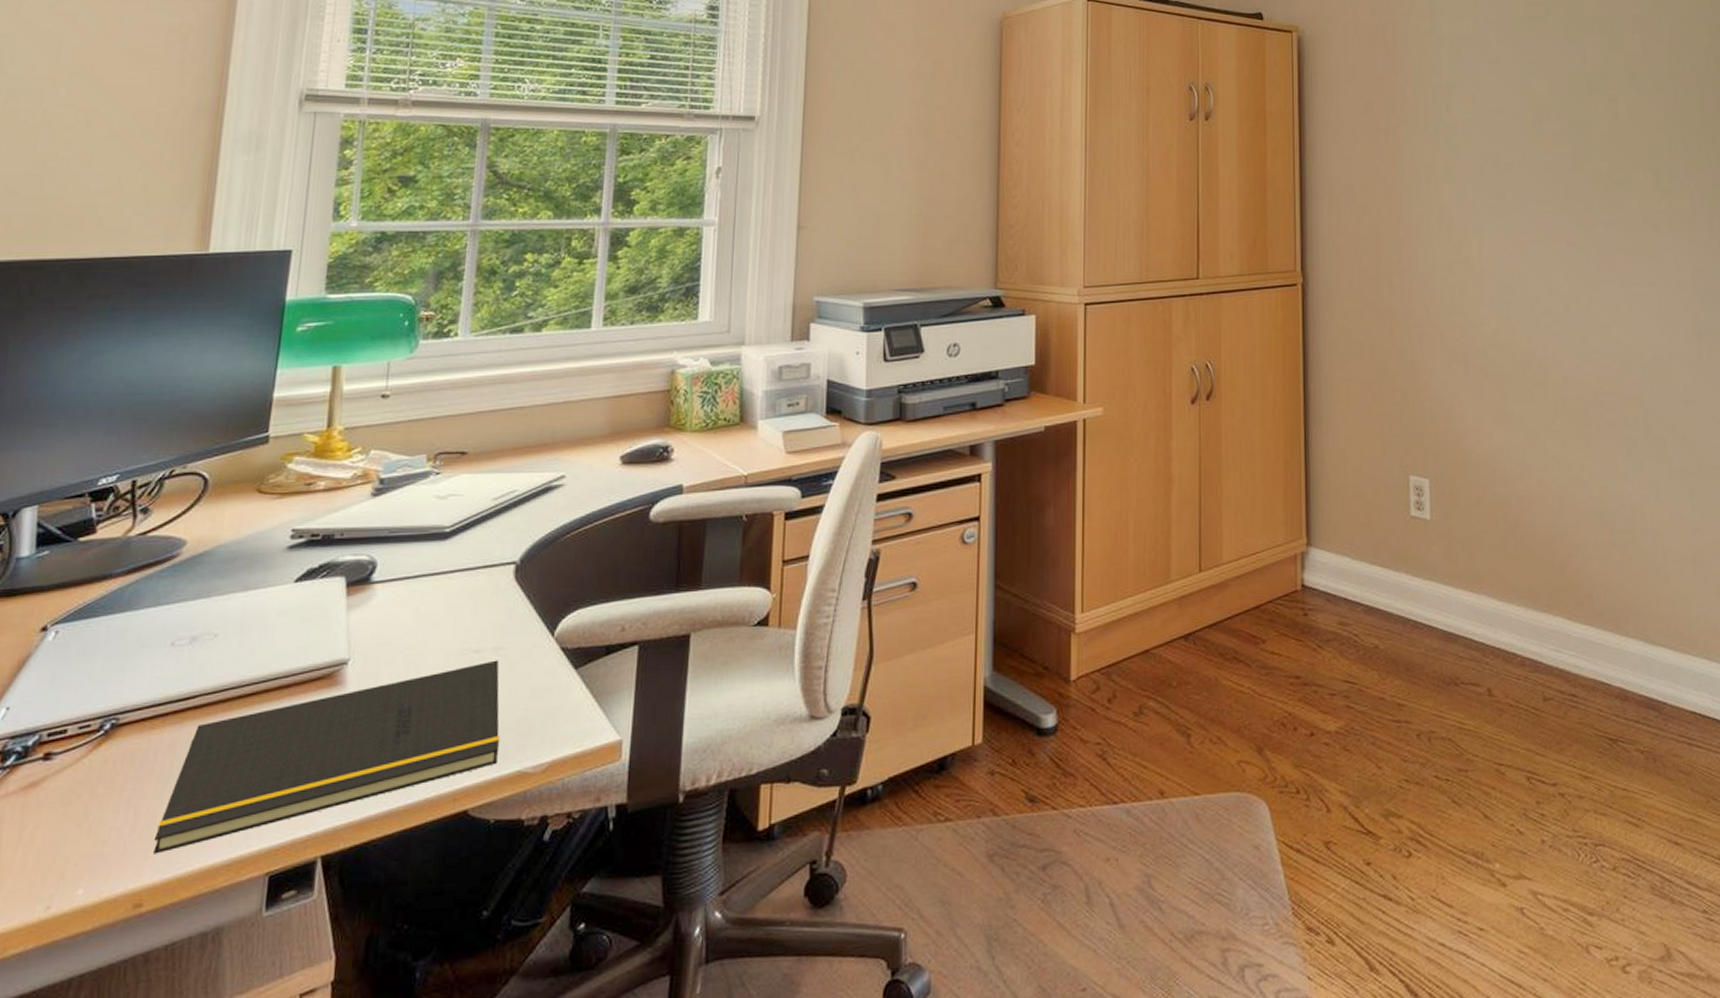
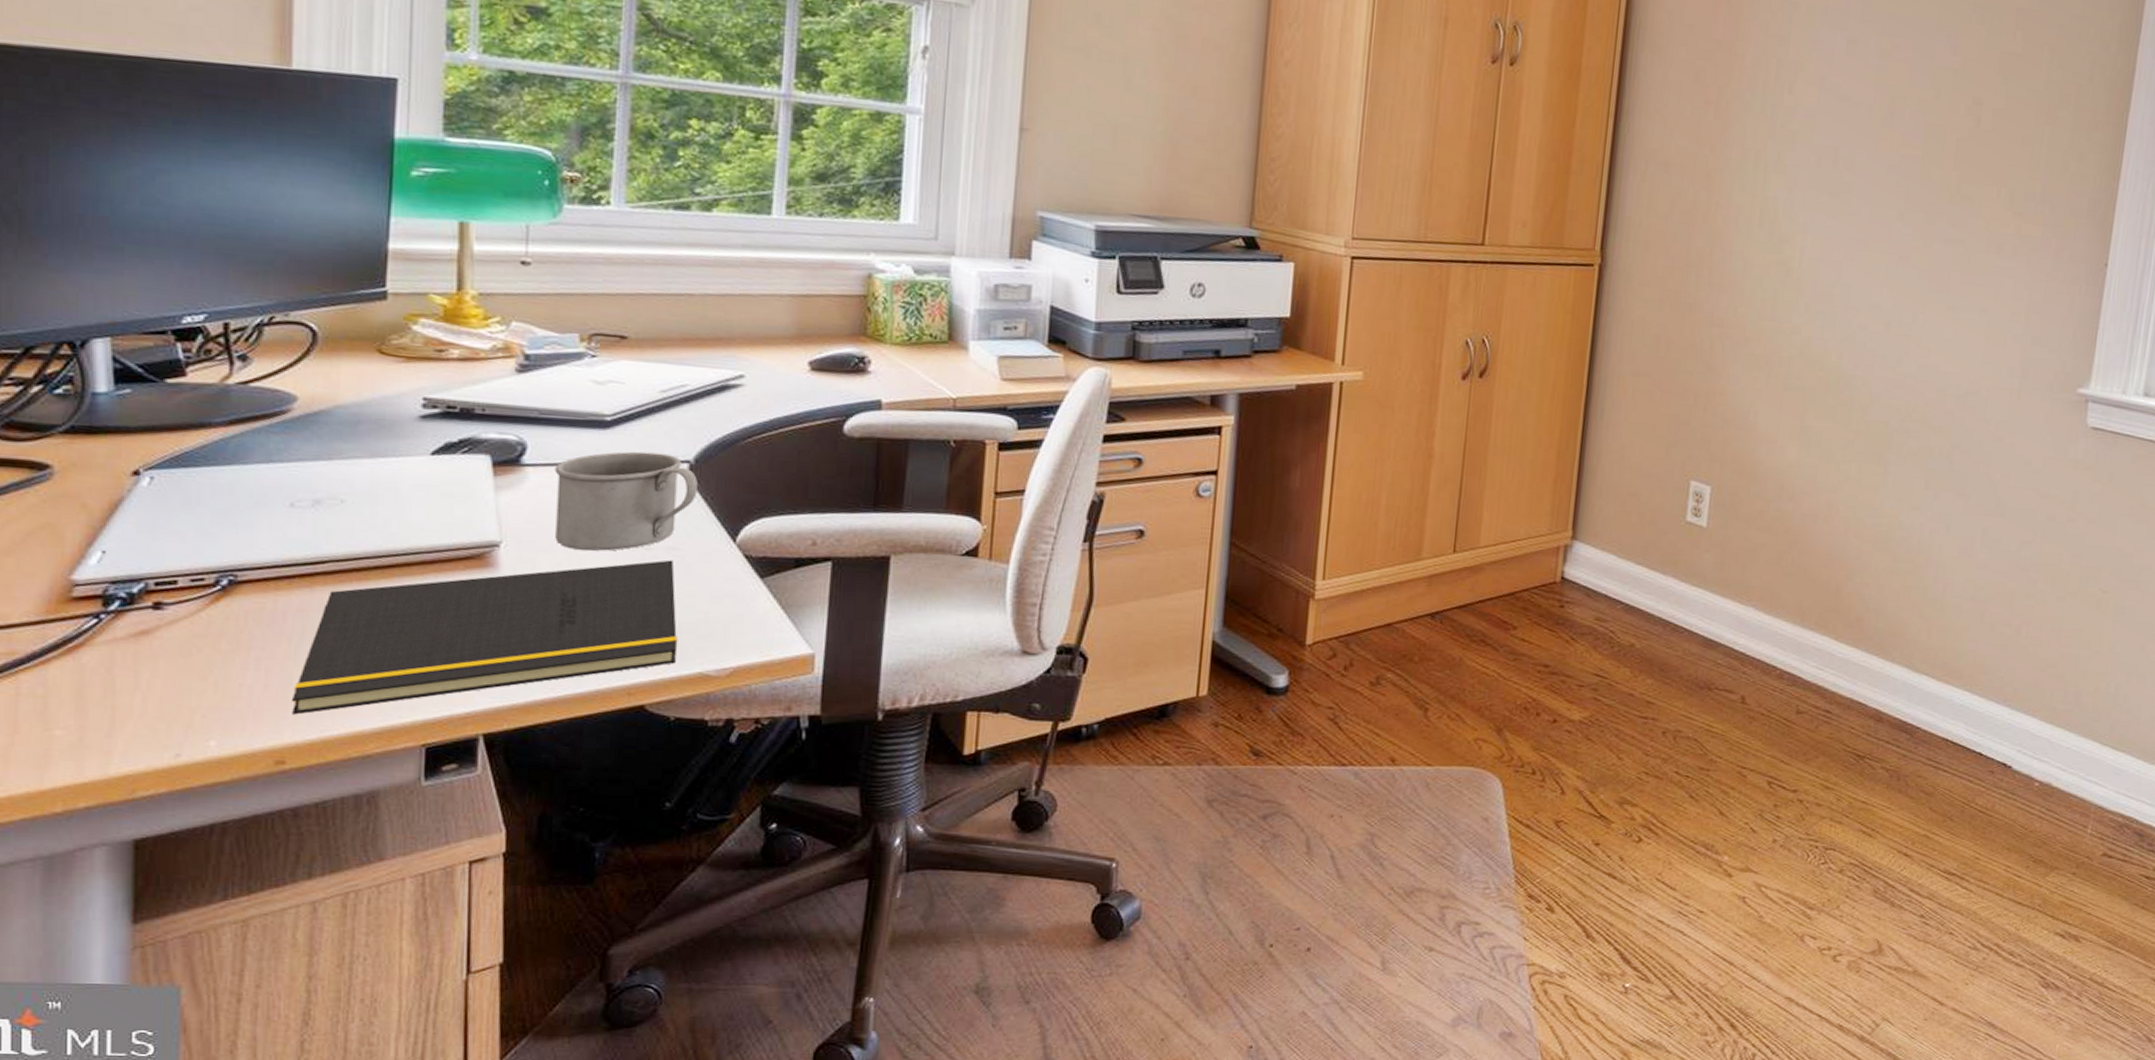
mug: none [396,557,522,660] -> present [555,451,698,551]

